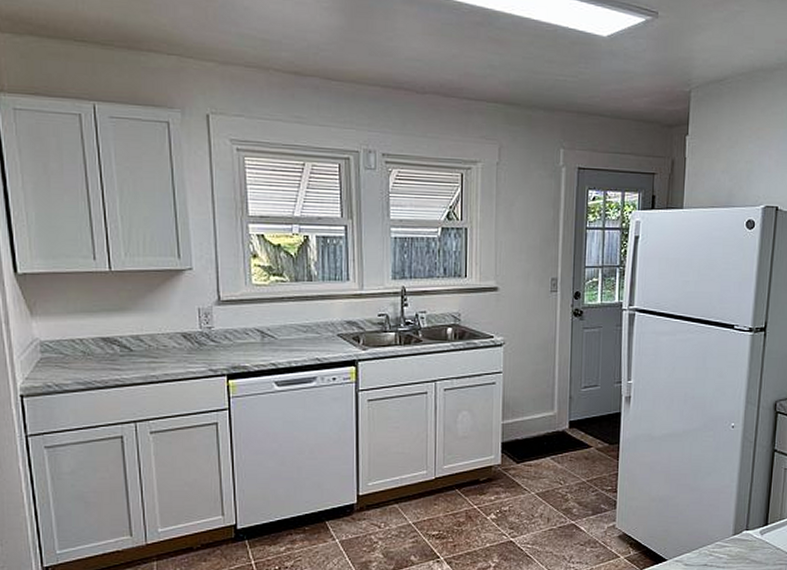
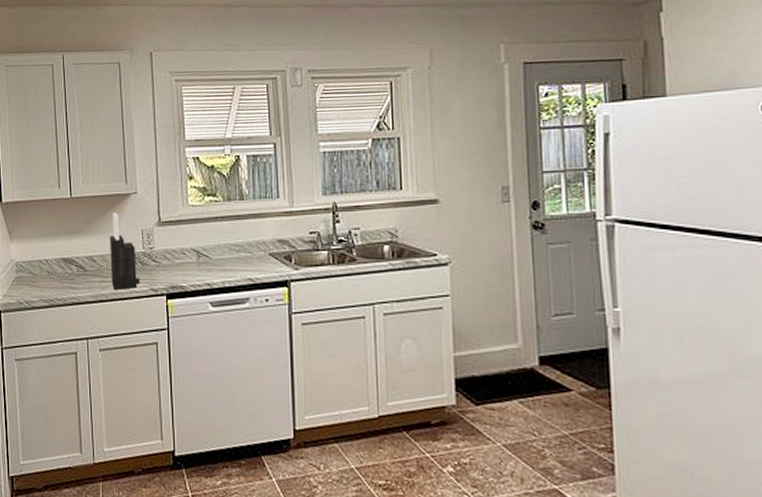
knife block: none [159,288,197,371] -> present [109,212,140,290]

